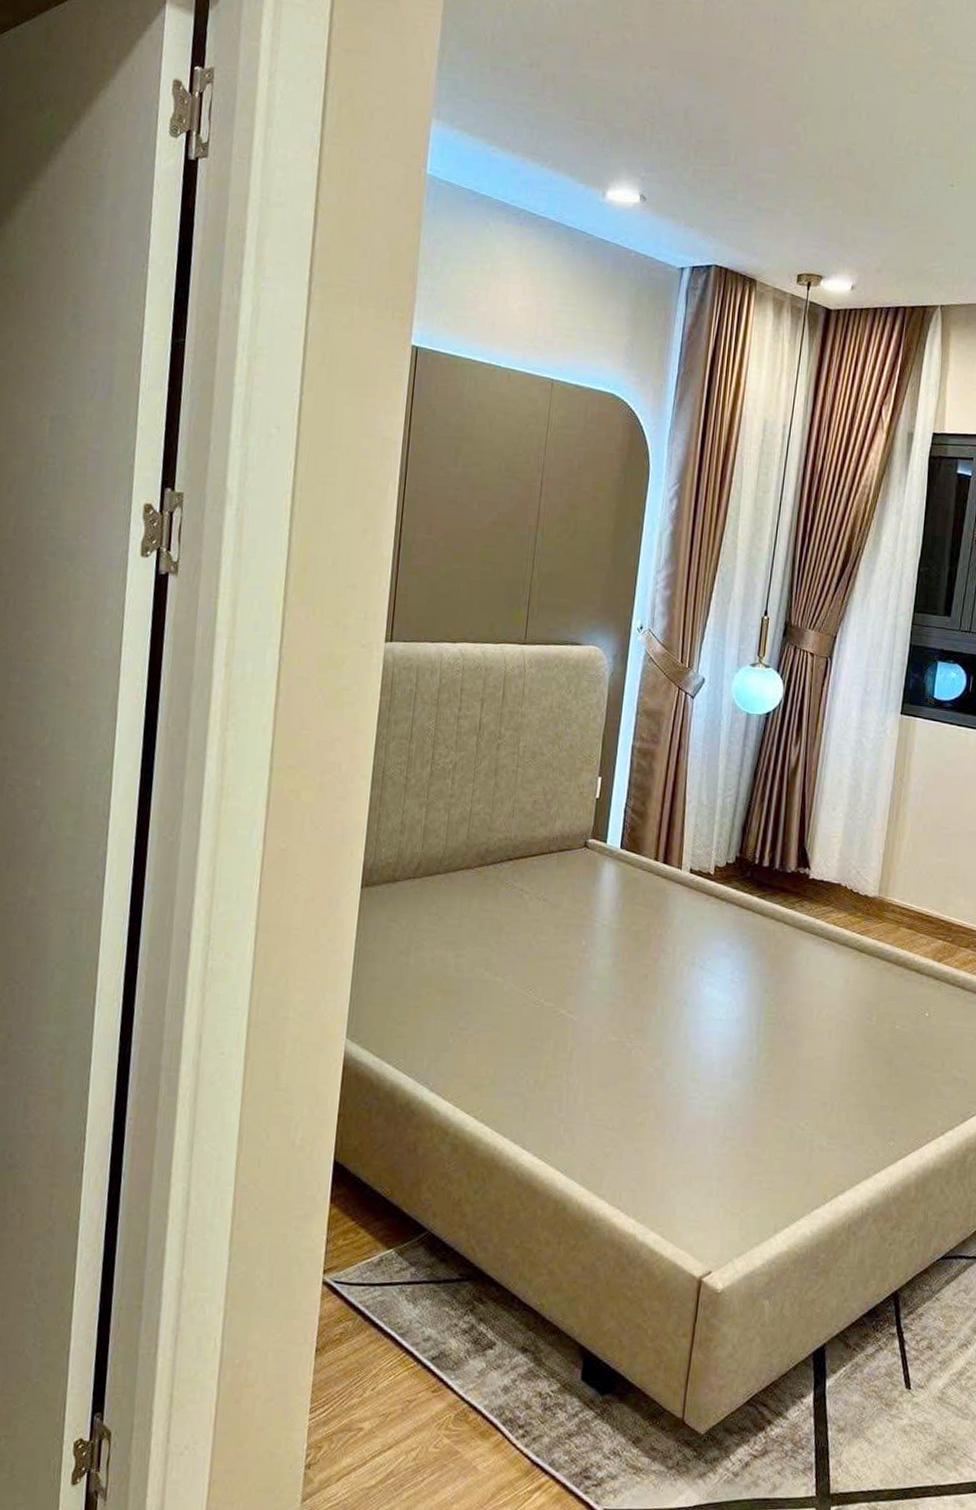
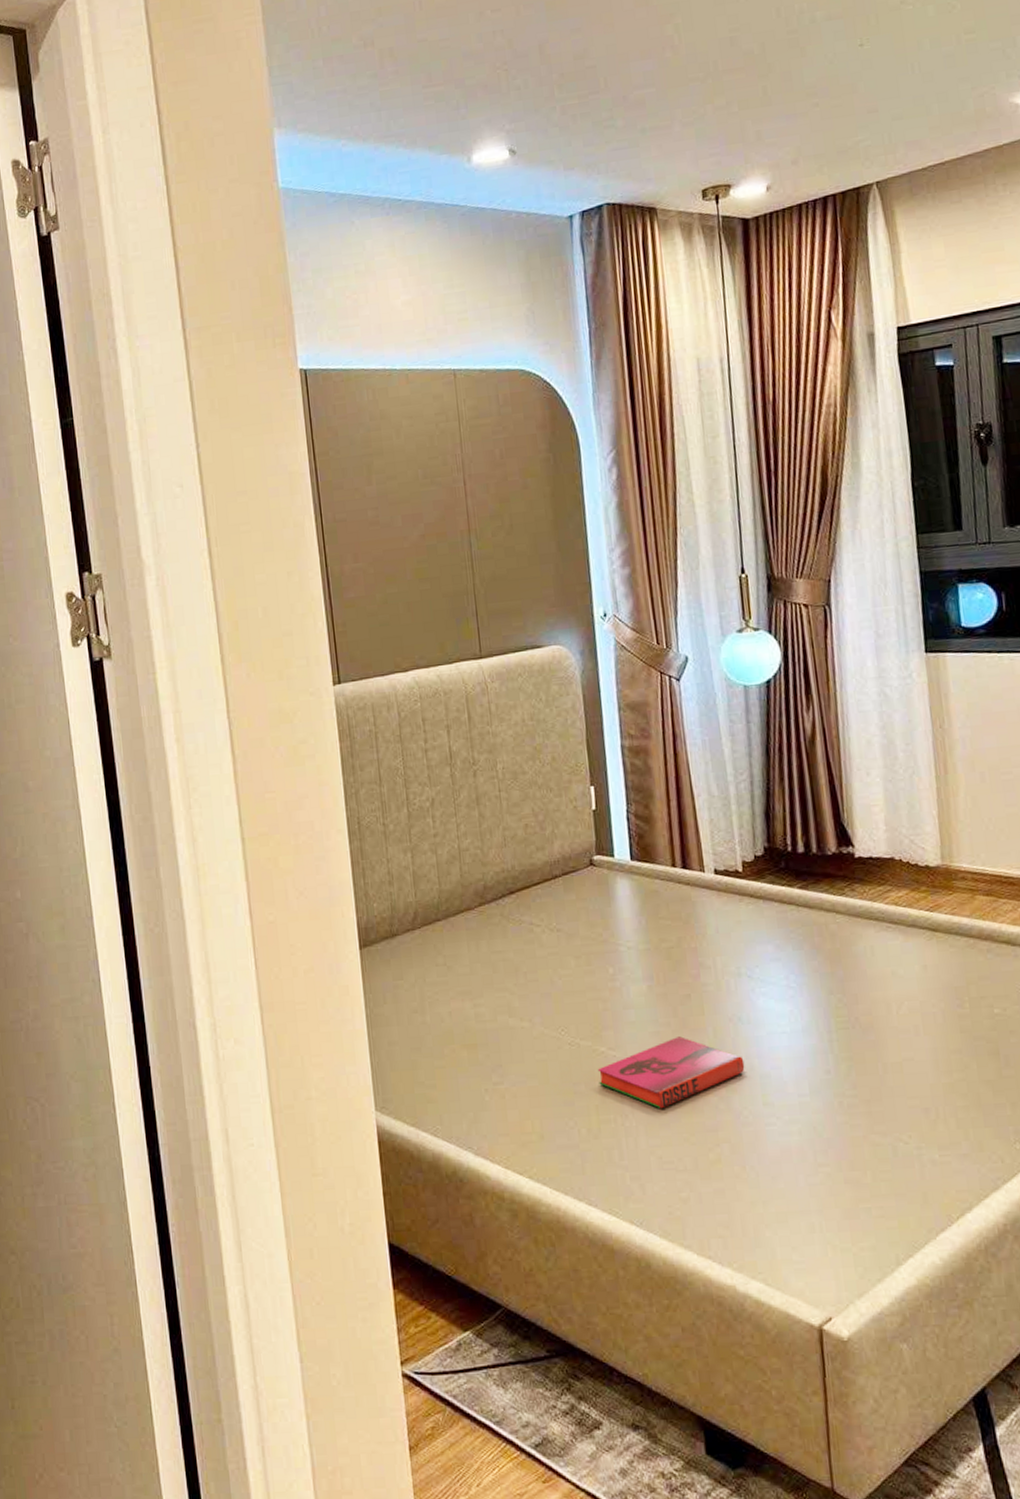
hardback book: none [553,1010,682,1072] -> present [597,1036,745,1109]

